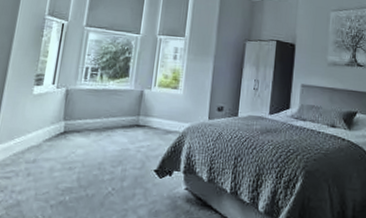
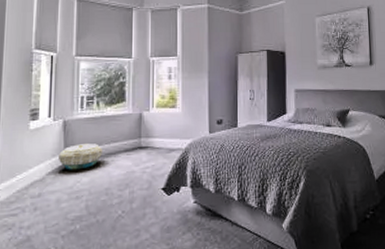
basket: none [57,114,101,141] -> present [59,143,104,170]

